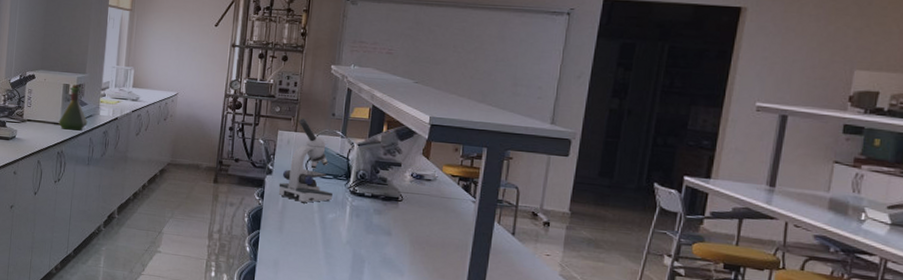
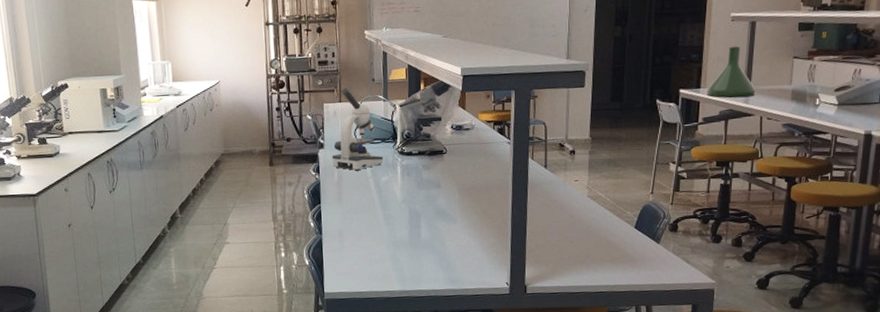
flask: present [58,84,88,131] -> none [102,87,133,137]
flask: none [718,138,782,198] -> present [707,46,756,98]

